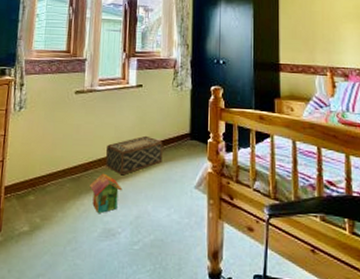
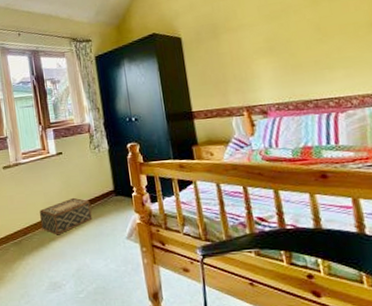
toy house: present [90,173,123,214] -> none [31,235,61,271]

